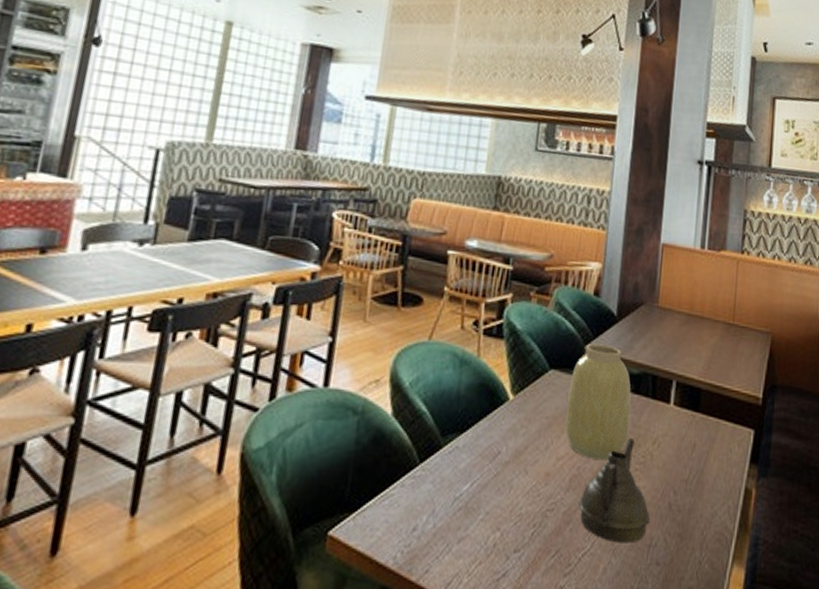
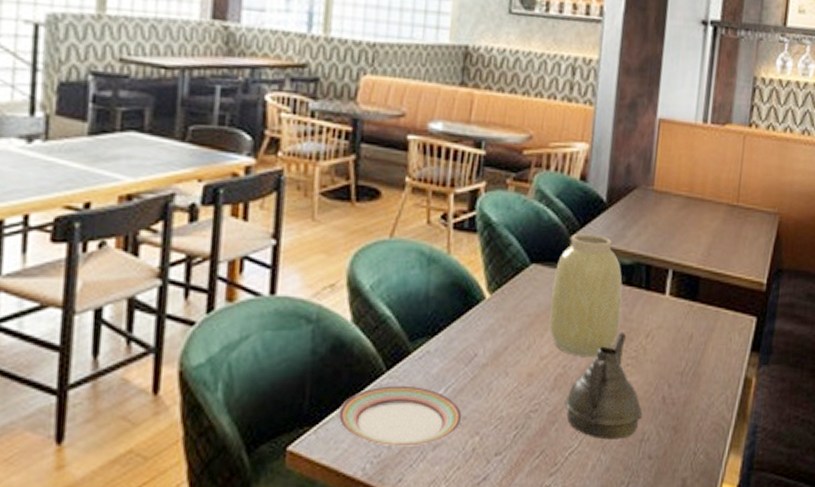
plate: none [374,477,486,538] -> present [337,385,463,447]

